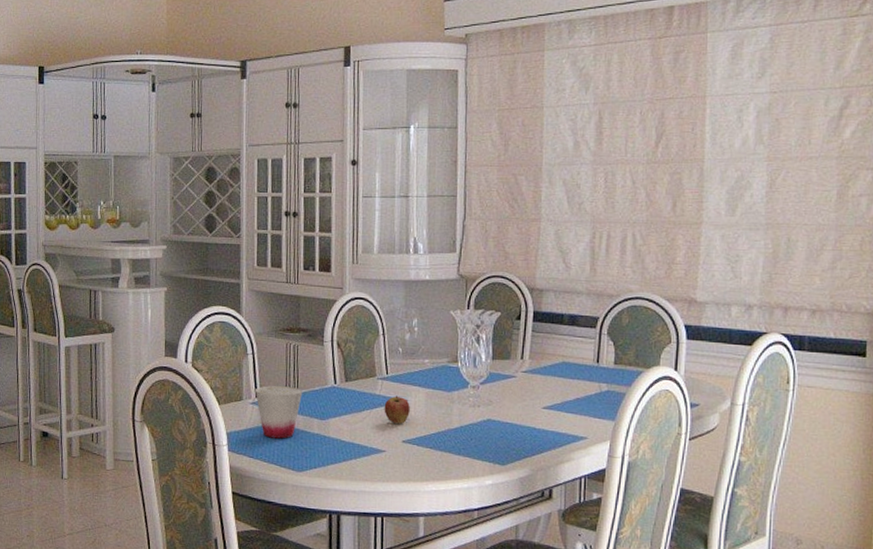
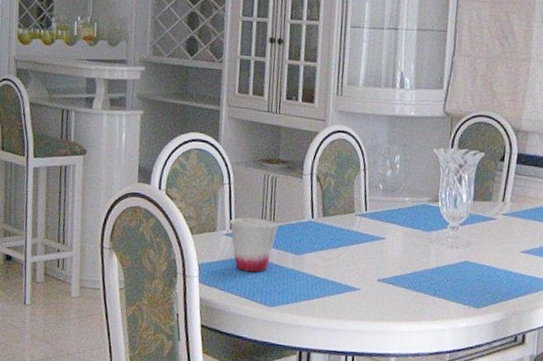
fruit: present [384,395,410,424] -> none [360,233,388,262]

